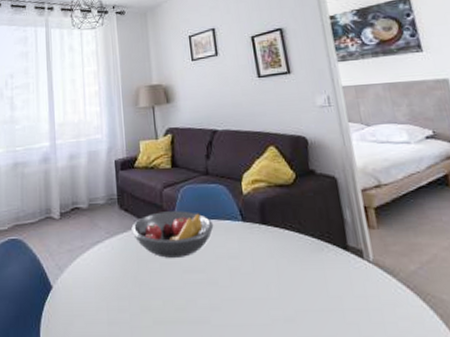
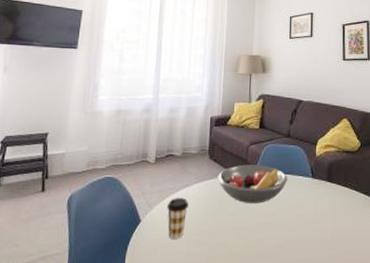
coffee cup: none [78,256,103,306] -> present [166,197,189,239]

